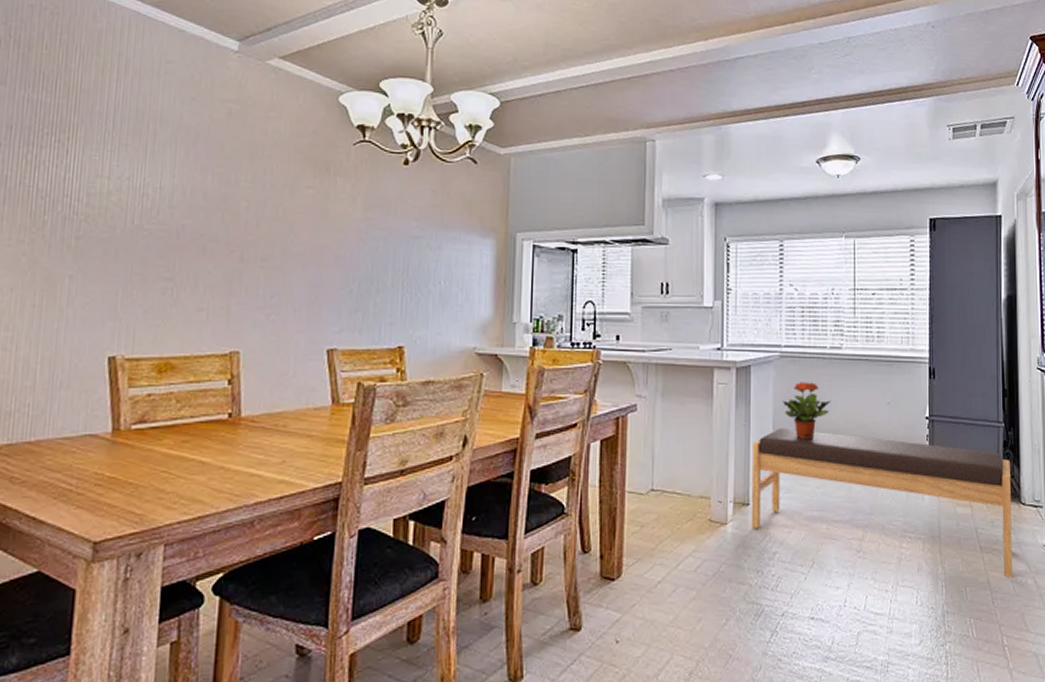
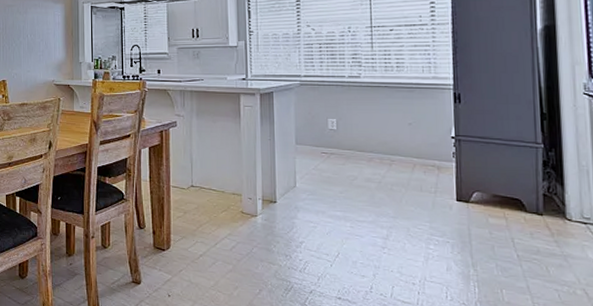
bench: present [751,427,1013,578] -> none [277,142,558,287]
potted plant: present [782,382,831,438] -> none [303,105,351,151]

